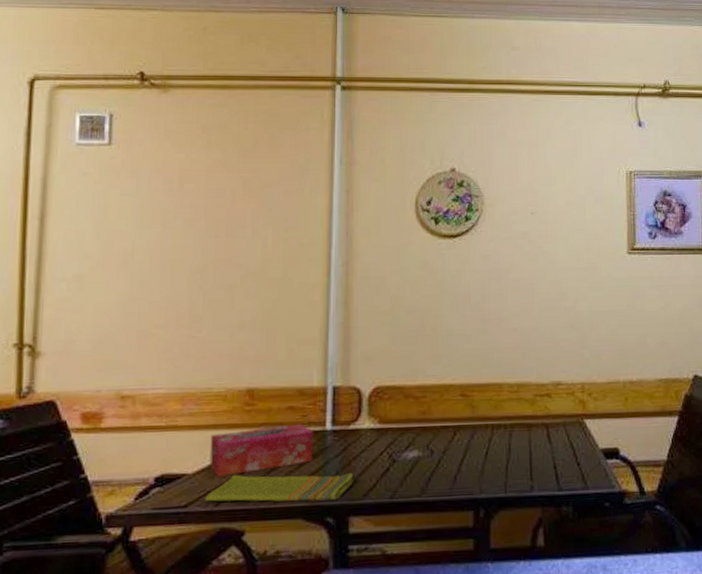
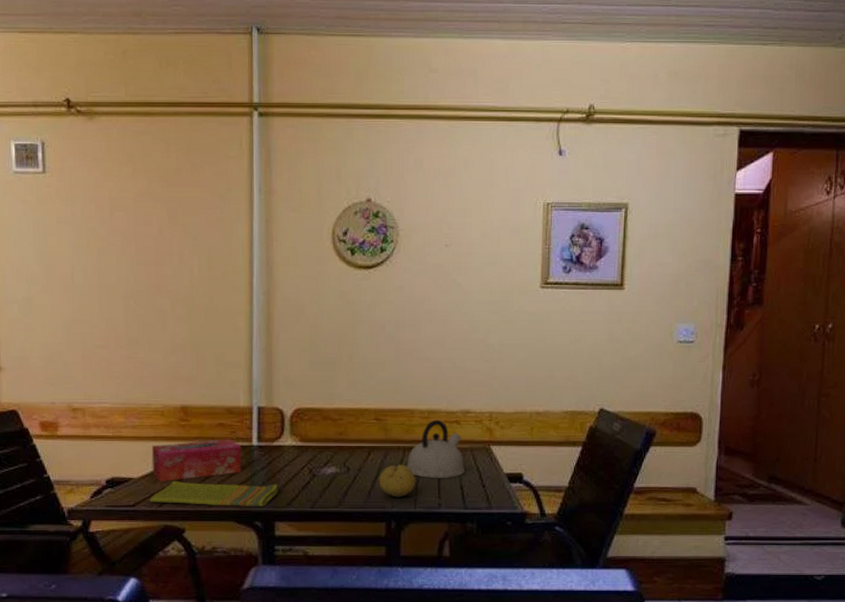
fruit: none [465,444,506,482] -> present [378,464,416,497]
kettle: none [495,393,559,458] -> present [406,419,466,478]

